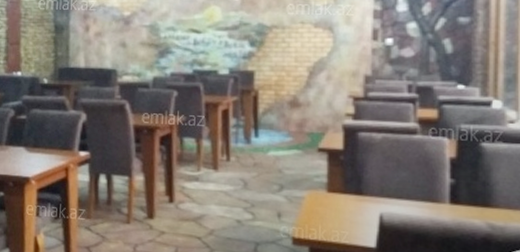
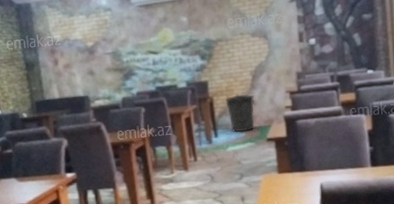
trash can: none [273,90,309,136] -> present [225,93,255,133]

